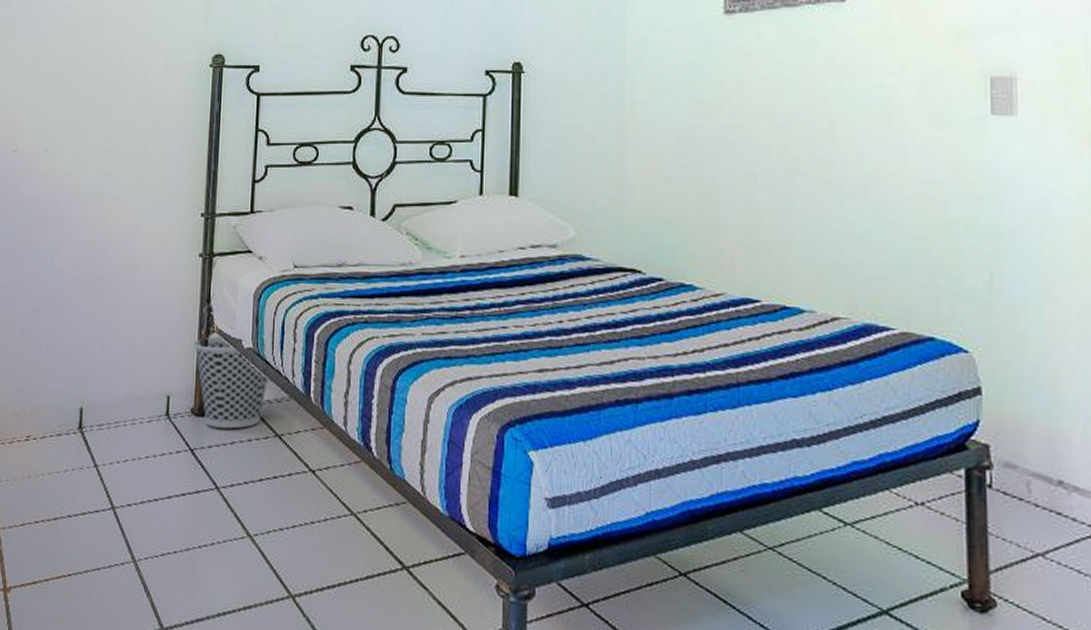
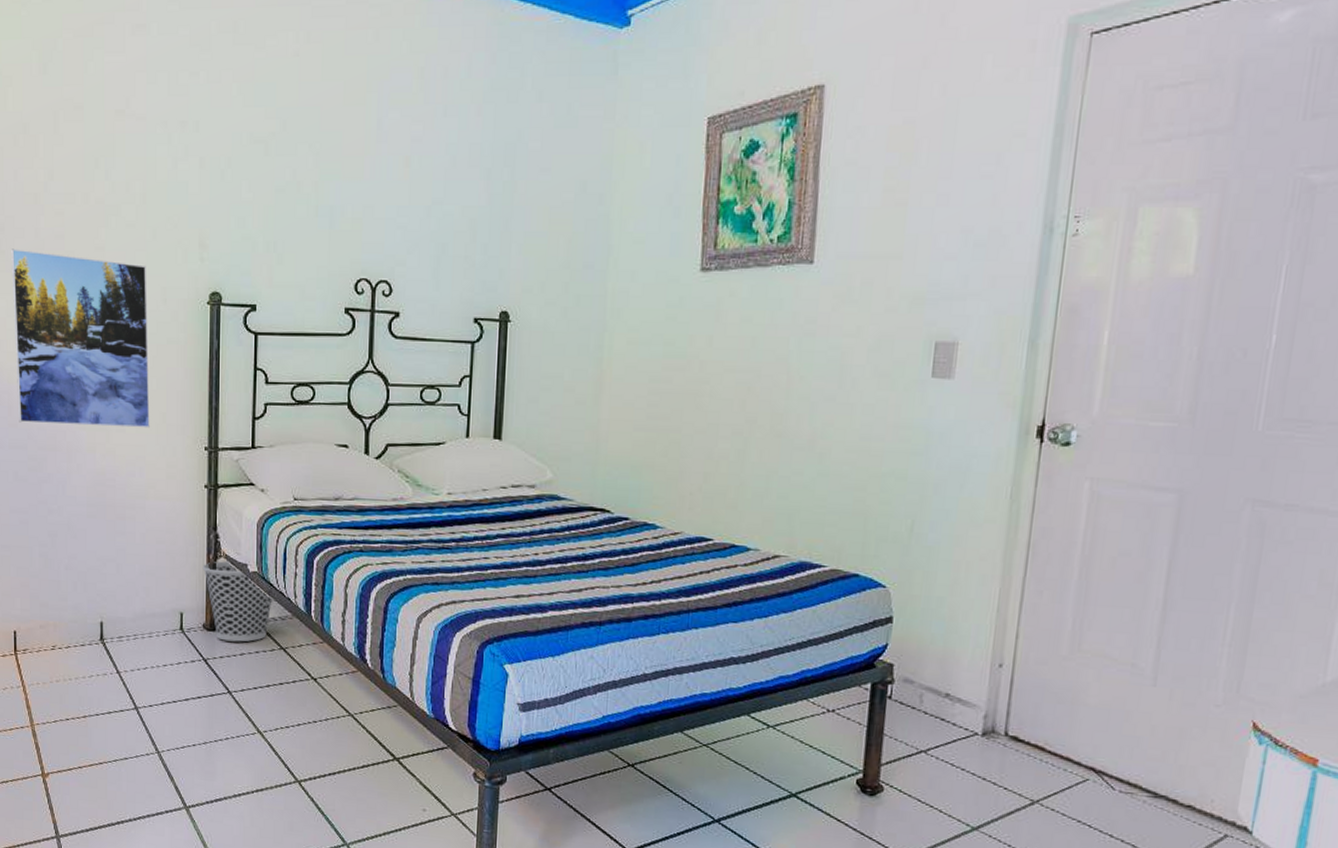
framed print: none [11,20,151,195] -> present [11,249,150,428]

